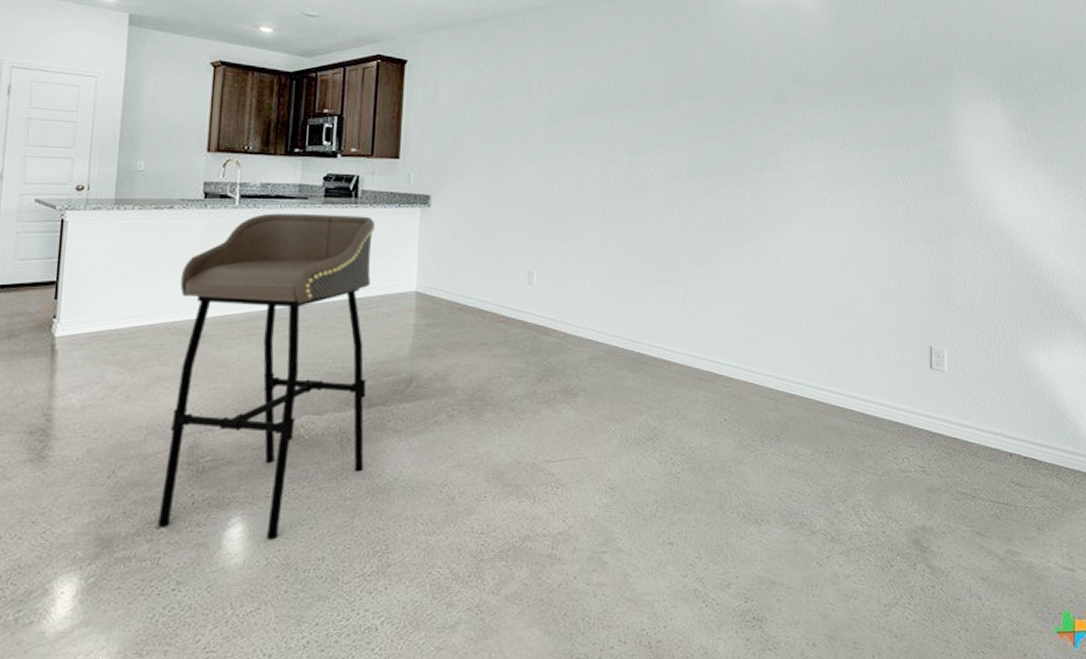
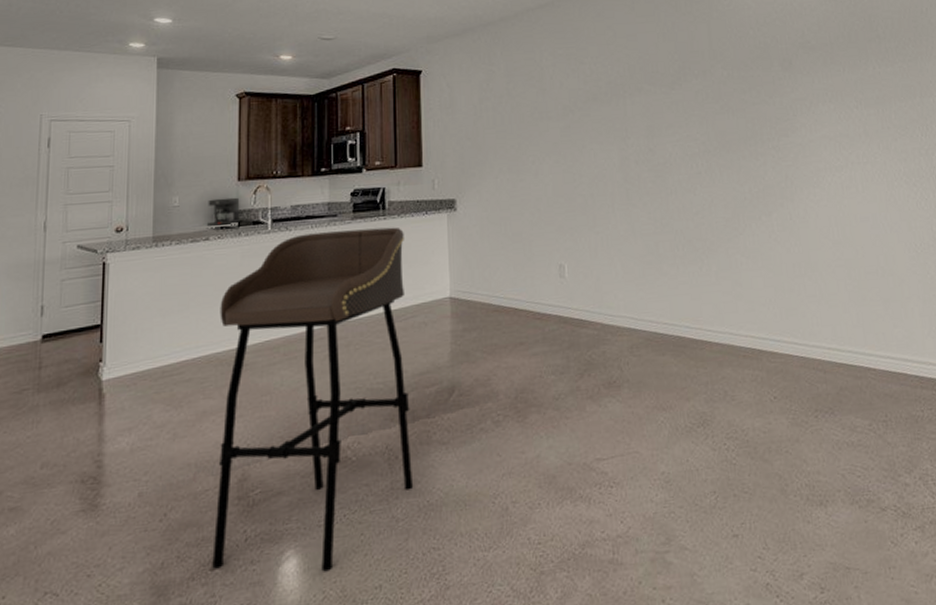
coffee maker: none [171,167,208,195] -> present [206,197,240,226]

